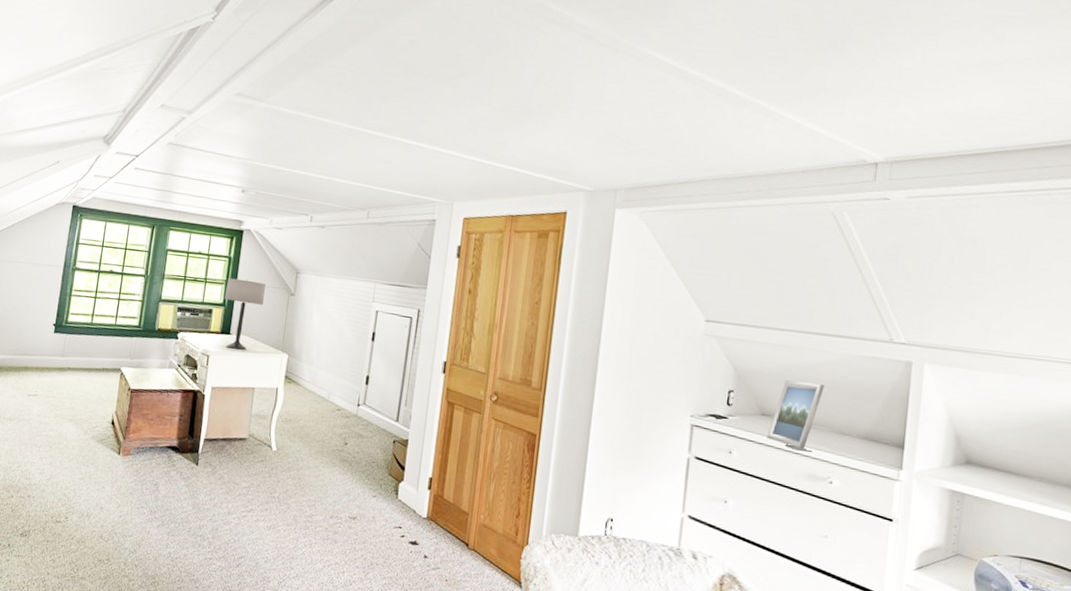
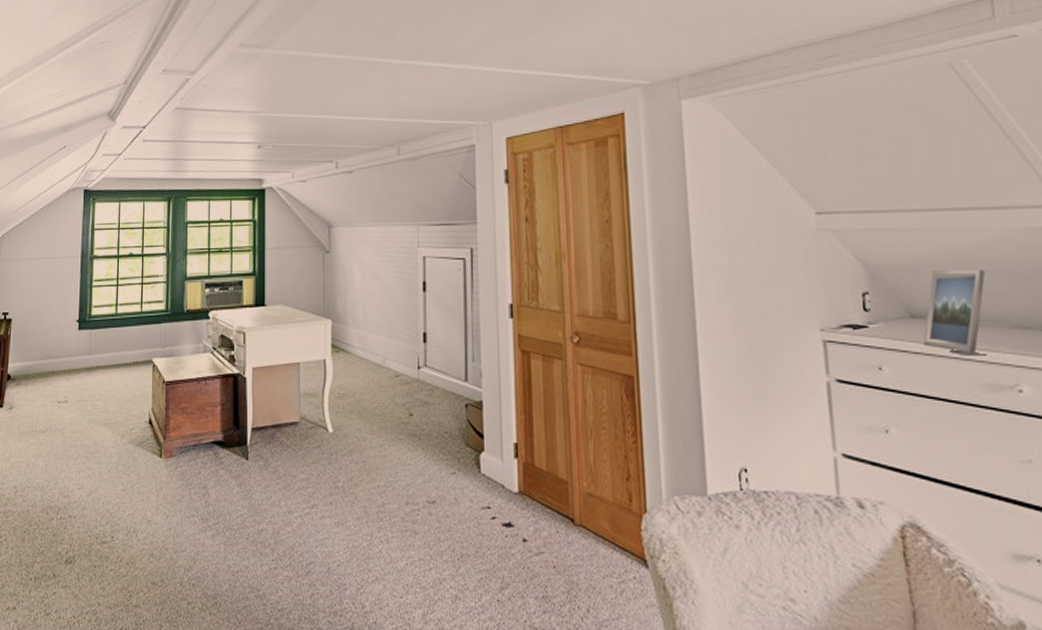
table lamp: present [224,278,266,350] -> none [253,243,296,321]

